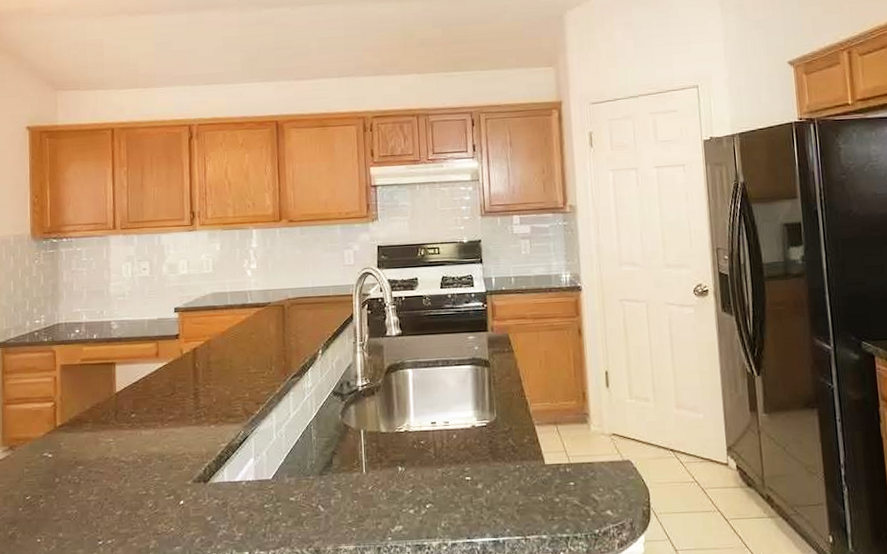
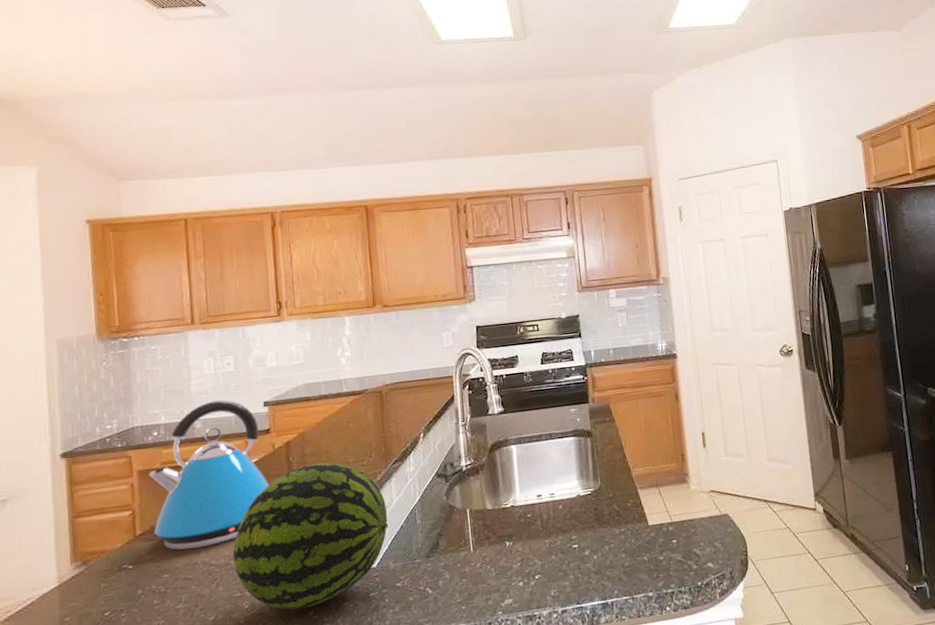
kettle: none [70,303,177,445] -> present [149,400,270,551]
fruit: none [140,371,285,513] -> present [233,462,389,610]

